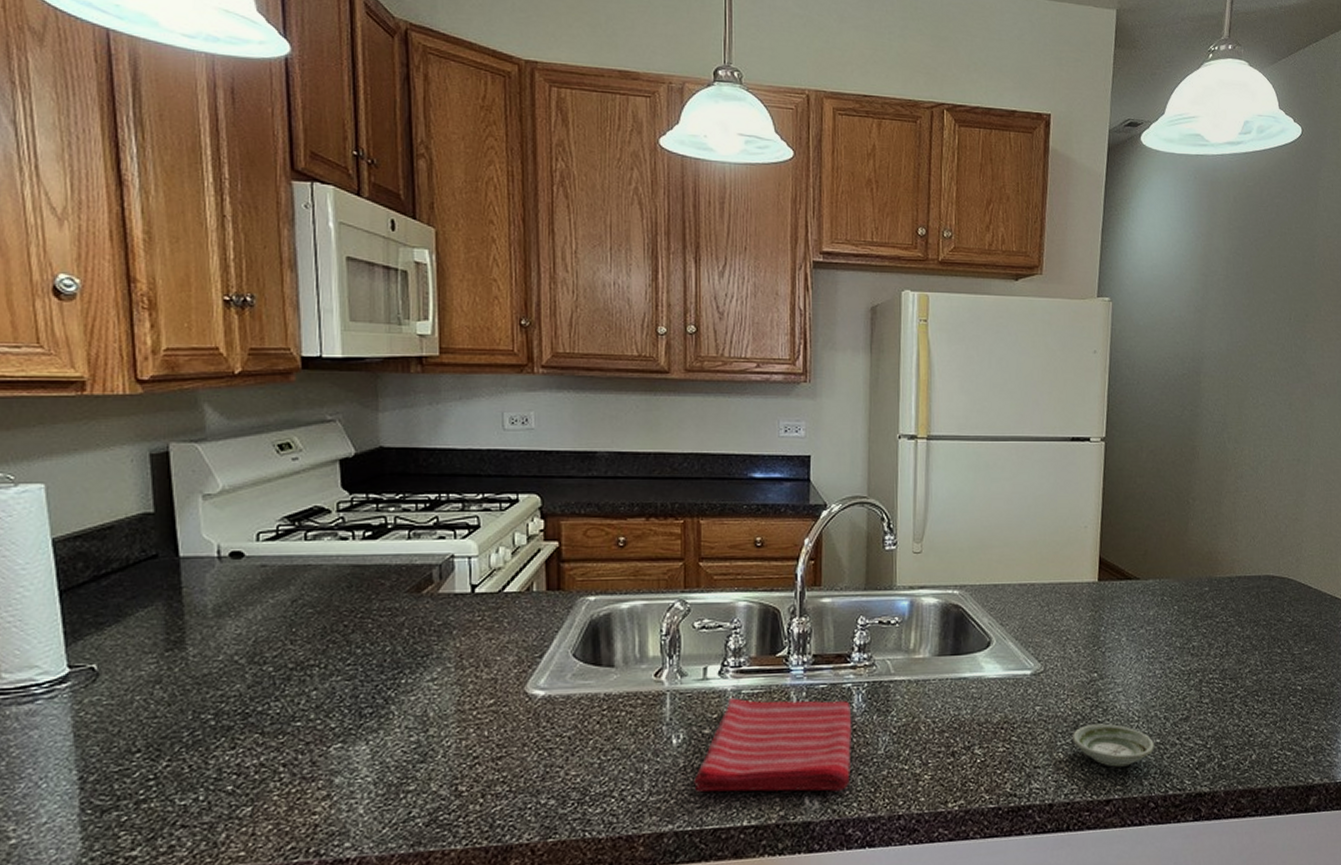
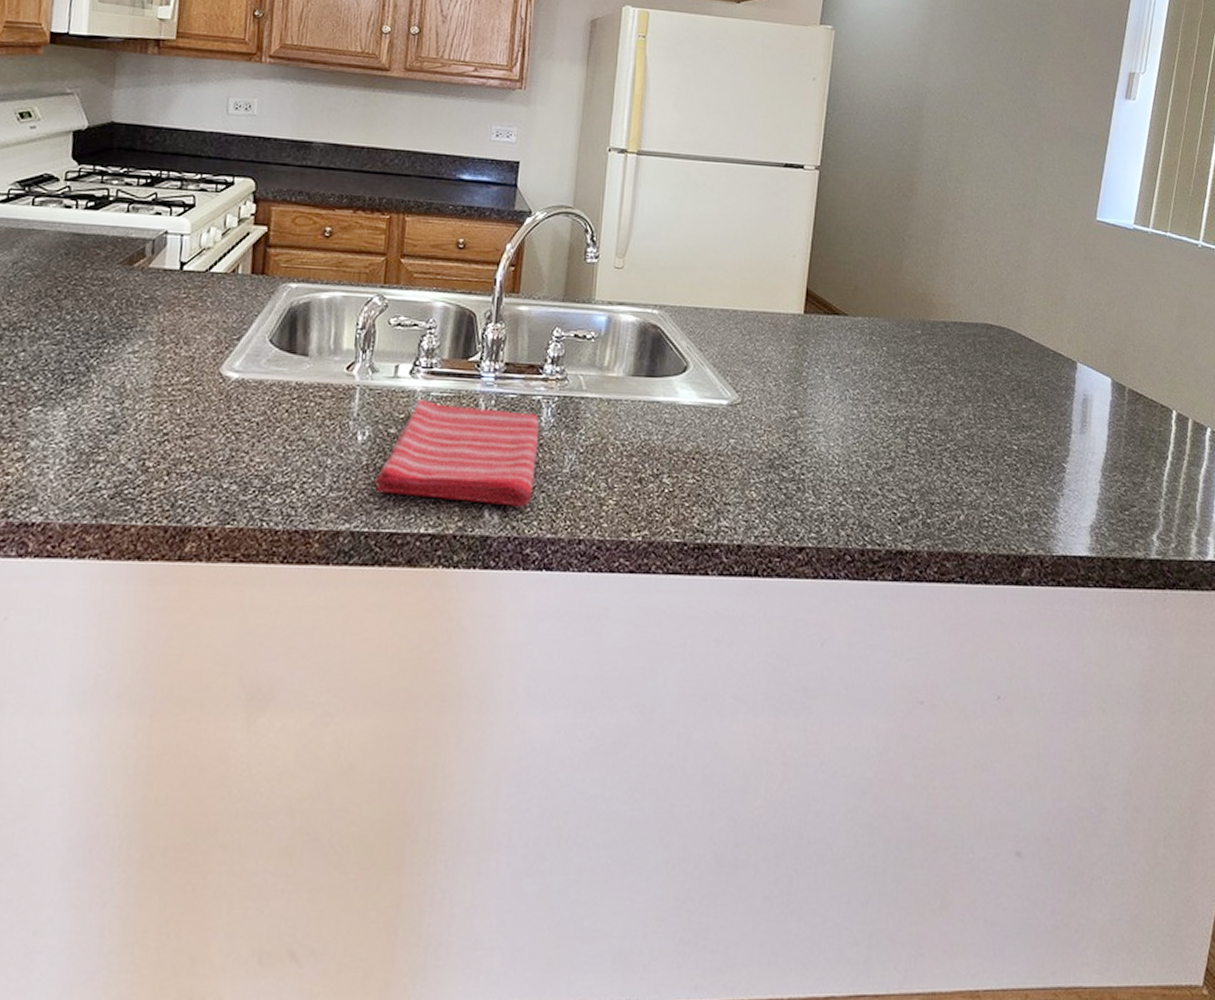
saucer: present [1073,723,1154,767] -> none [767,464,854,513]

